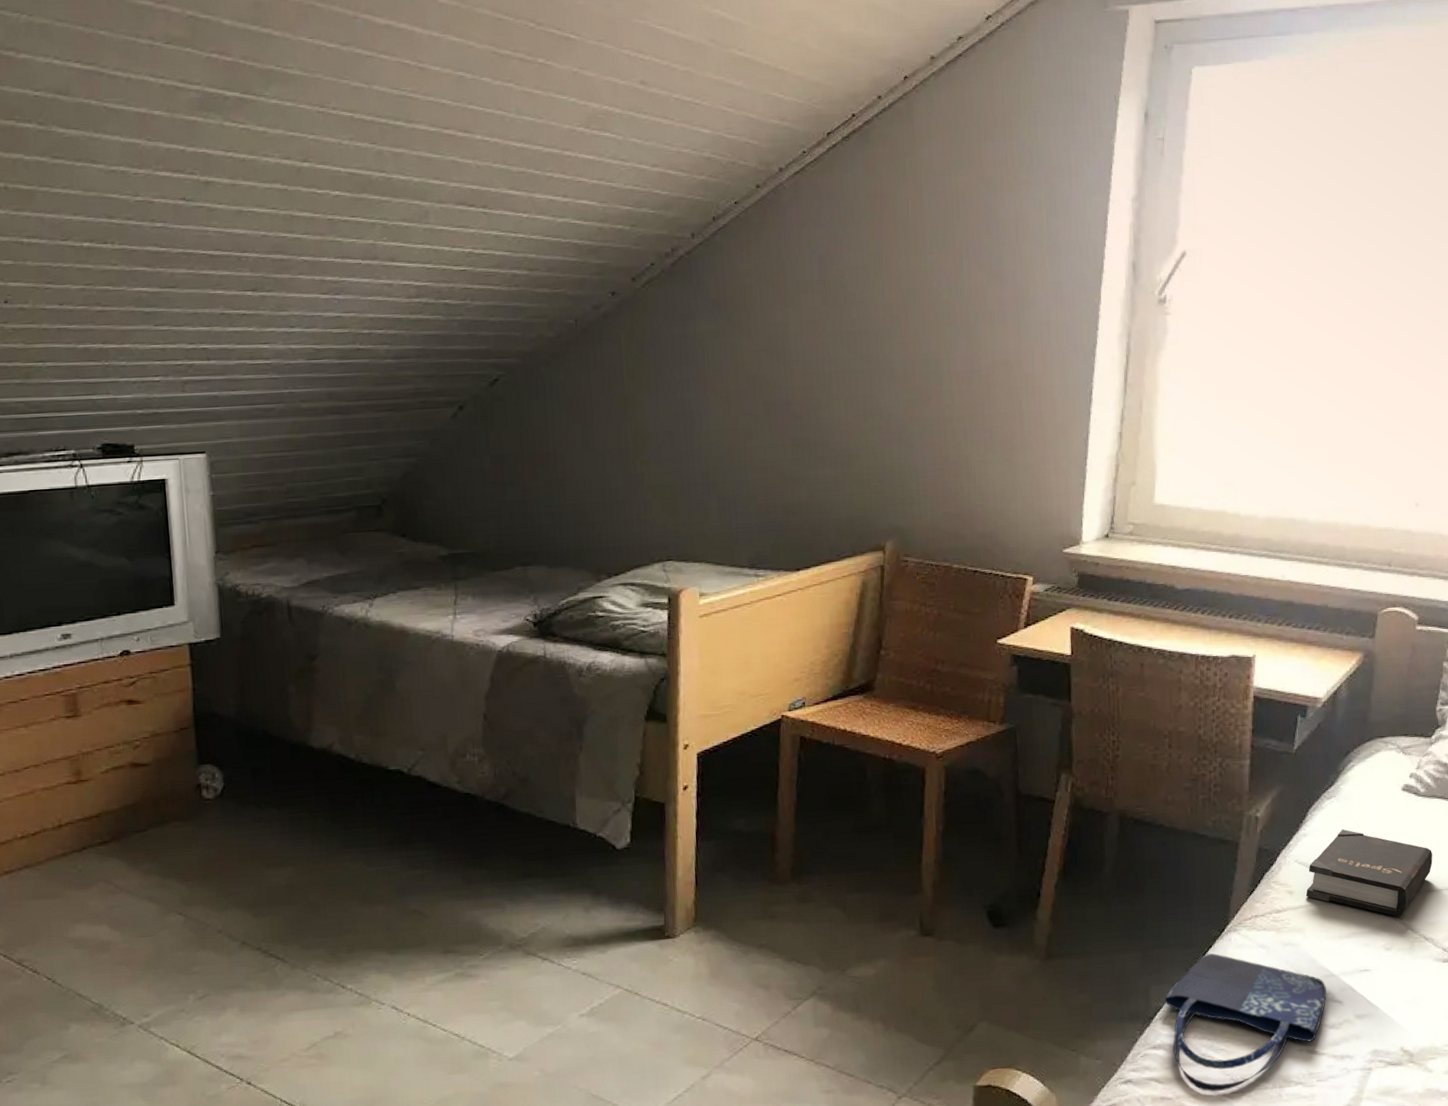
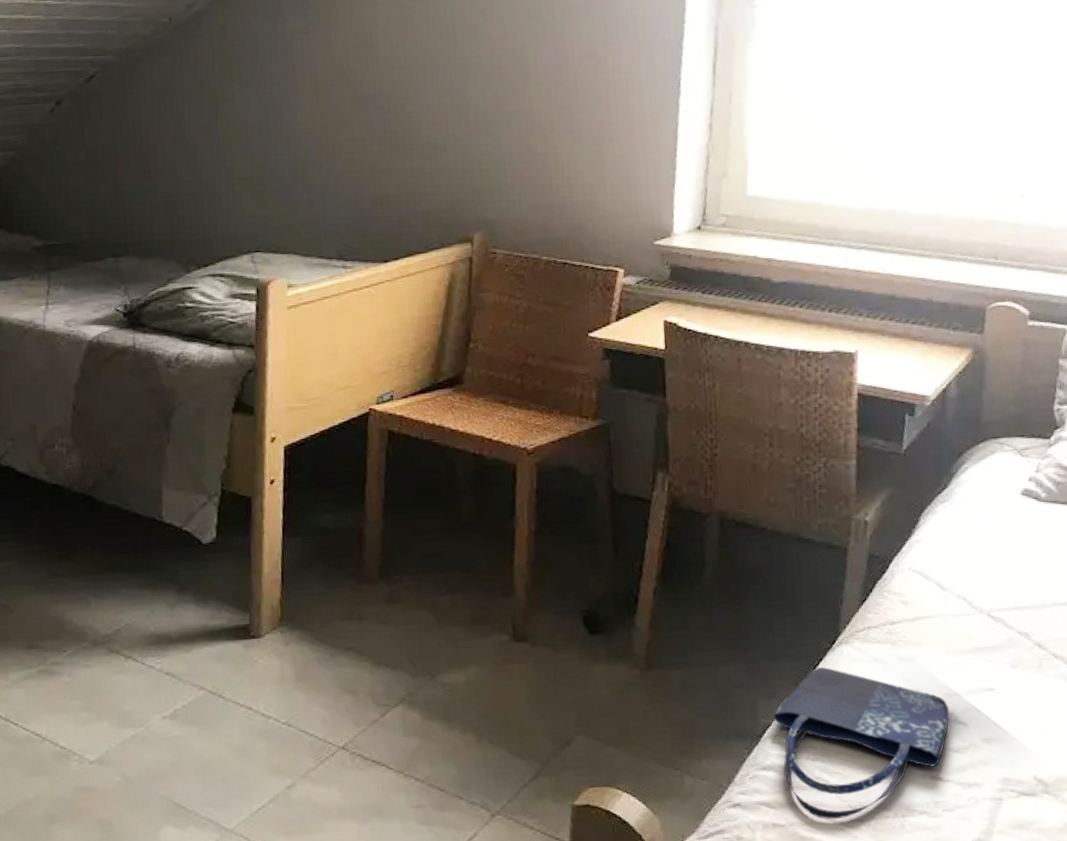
hardback book: present [1305,829,1433,917] -> none [921,535,1059,631]

